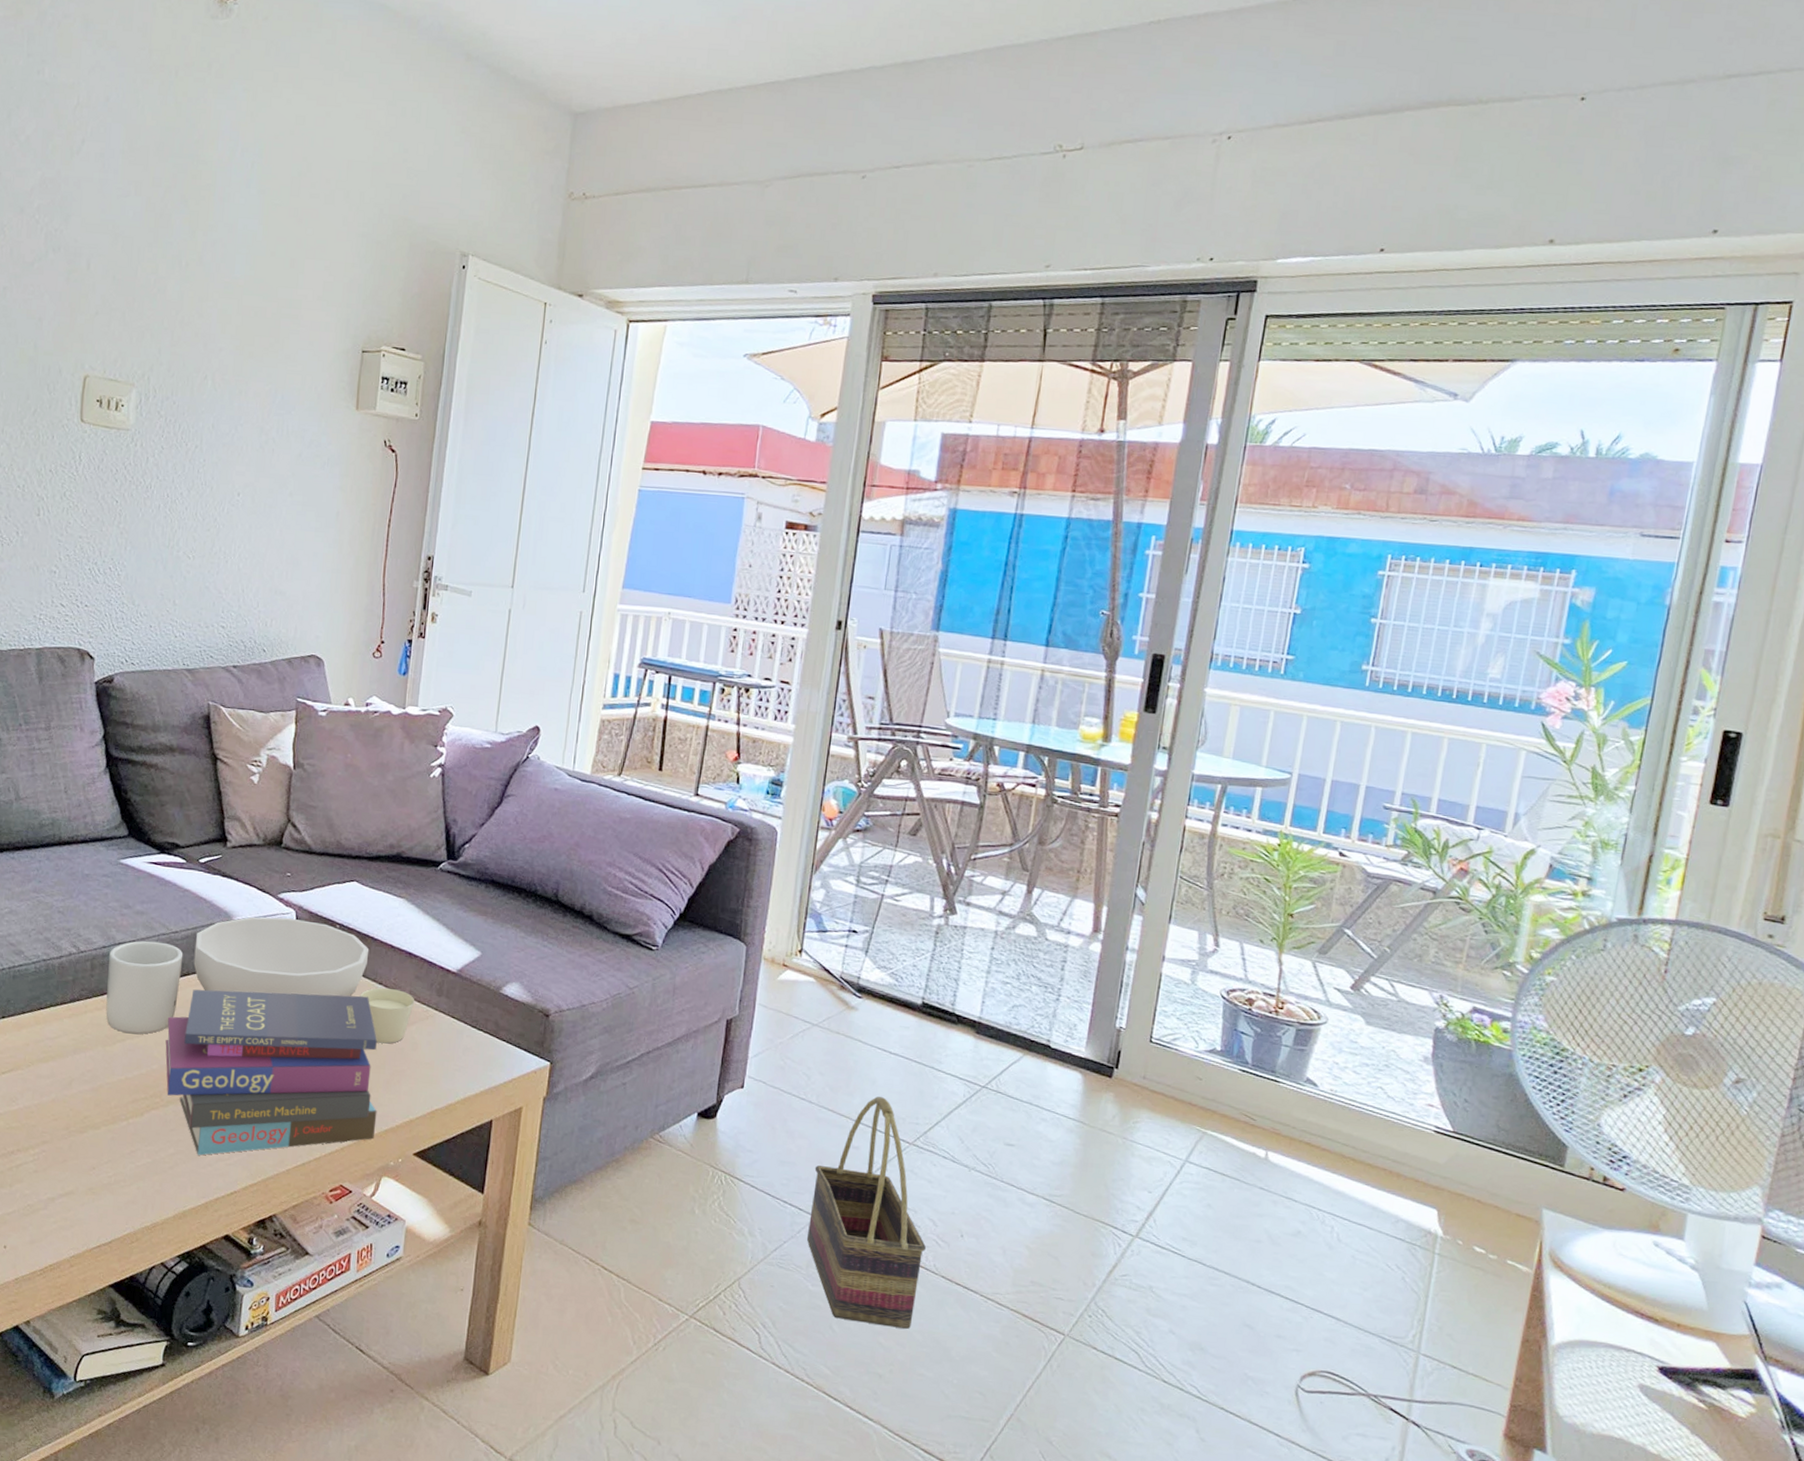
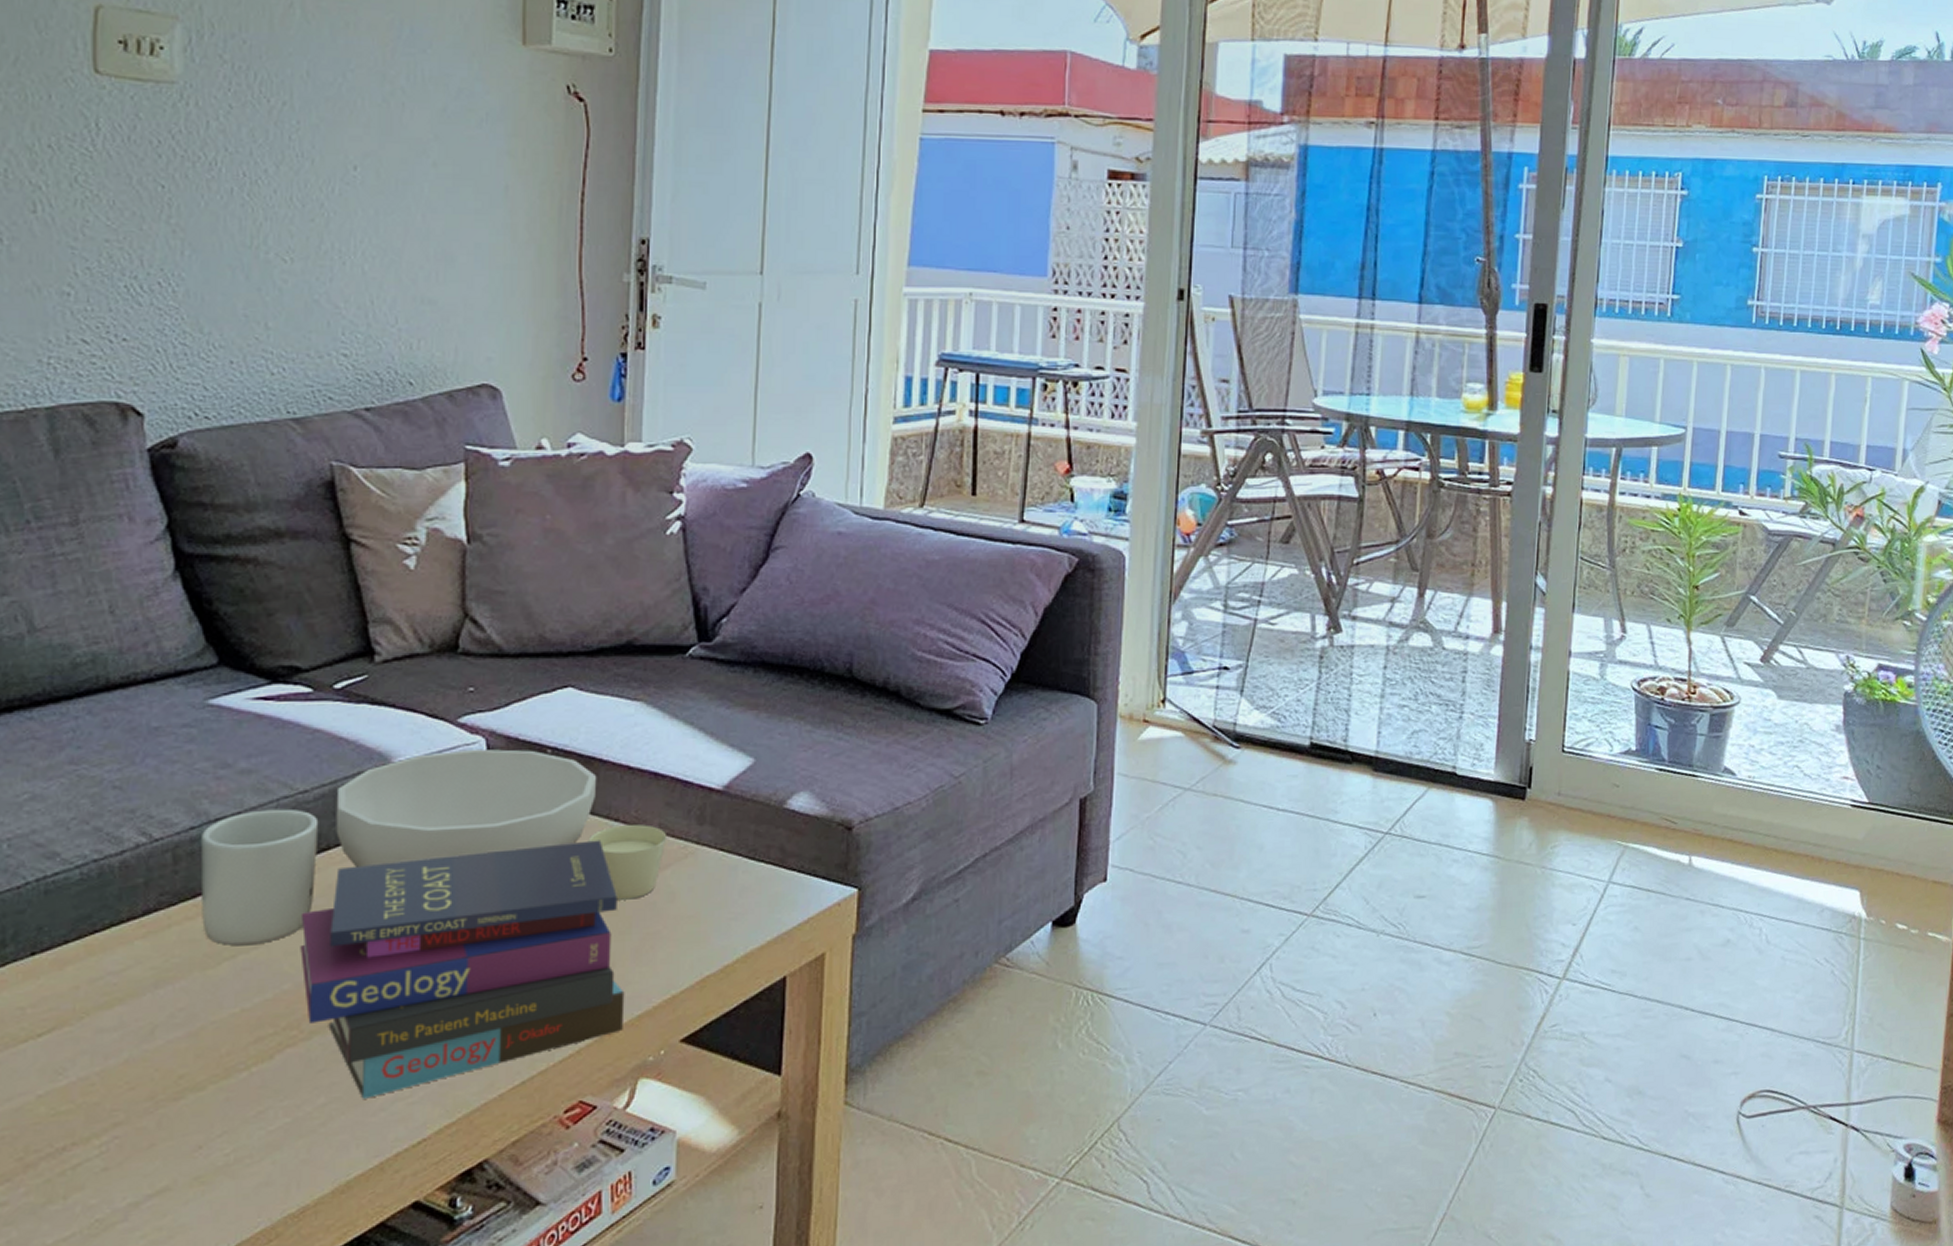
basket: present [806,1096,926,1329] -> none [1195,865,1335,1144]

